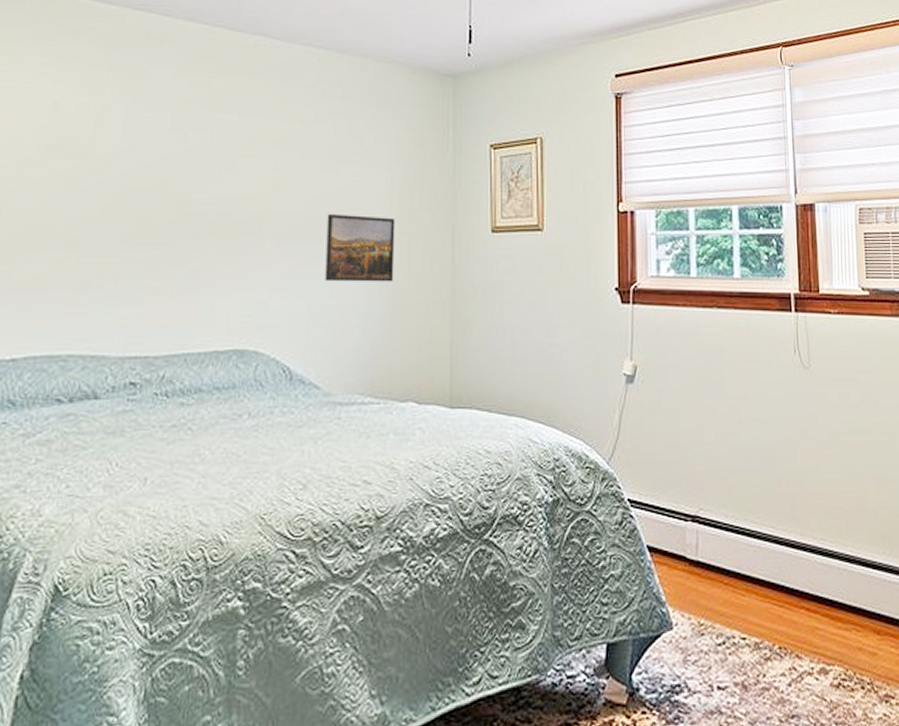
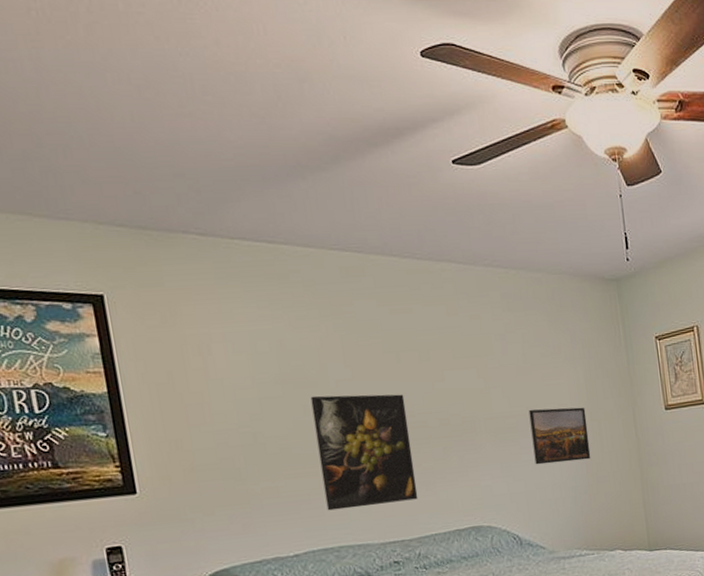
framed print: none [64,169,184,309] -> present [310,394,418,511]

